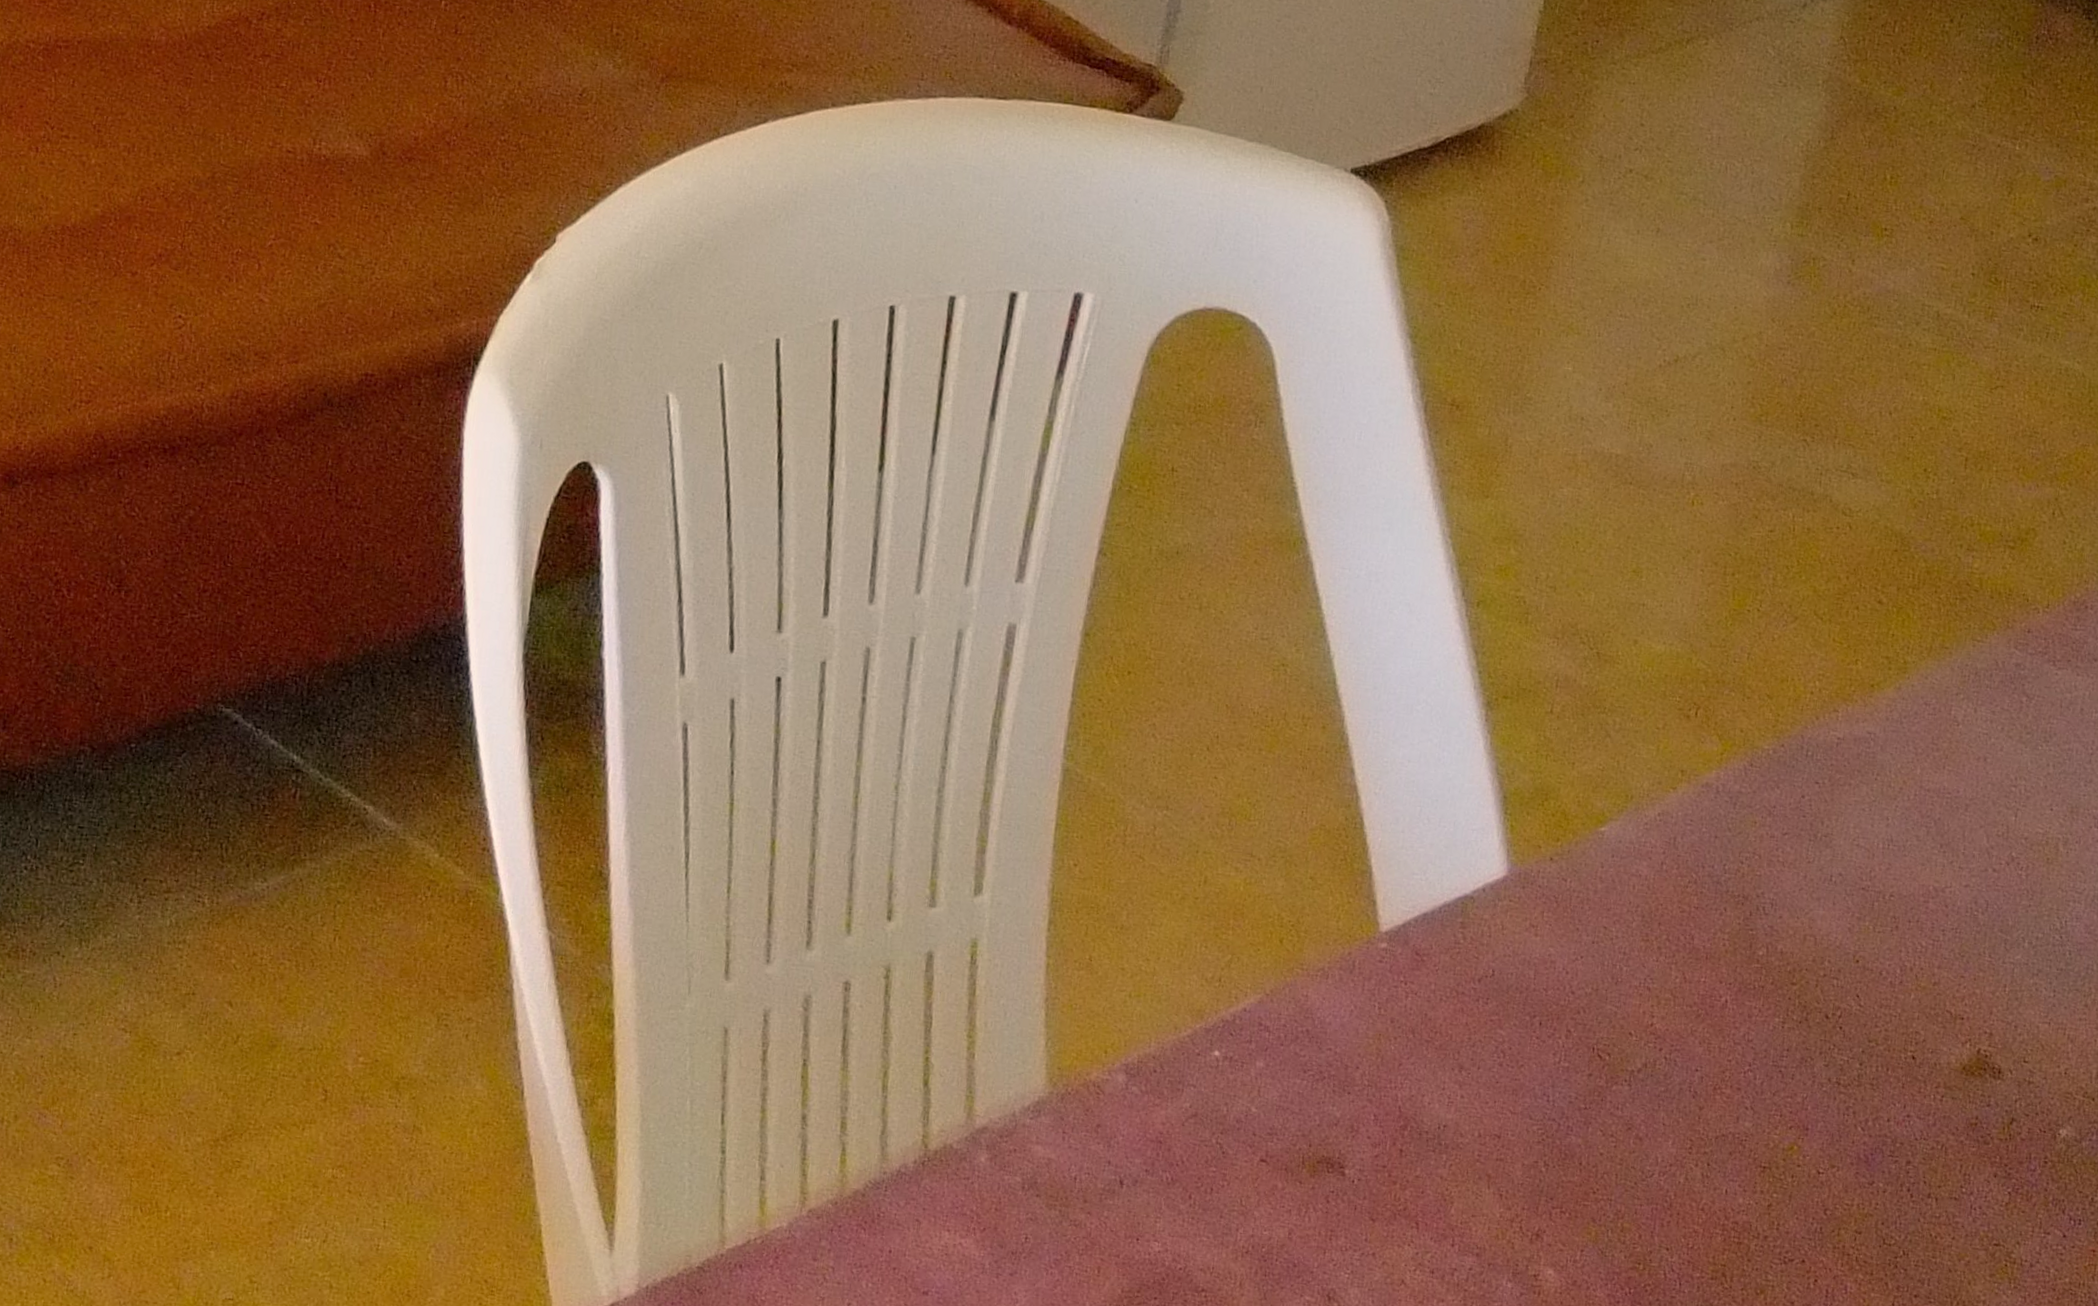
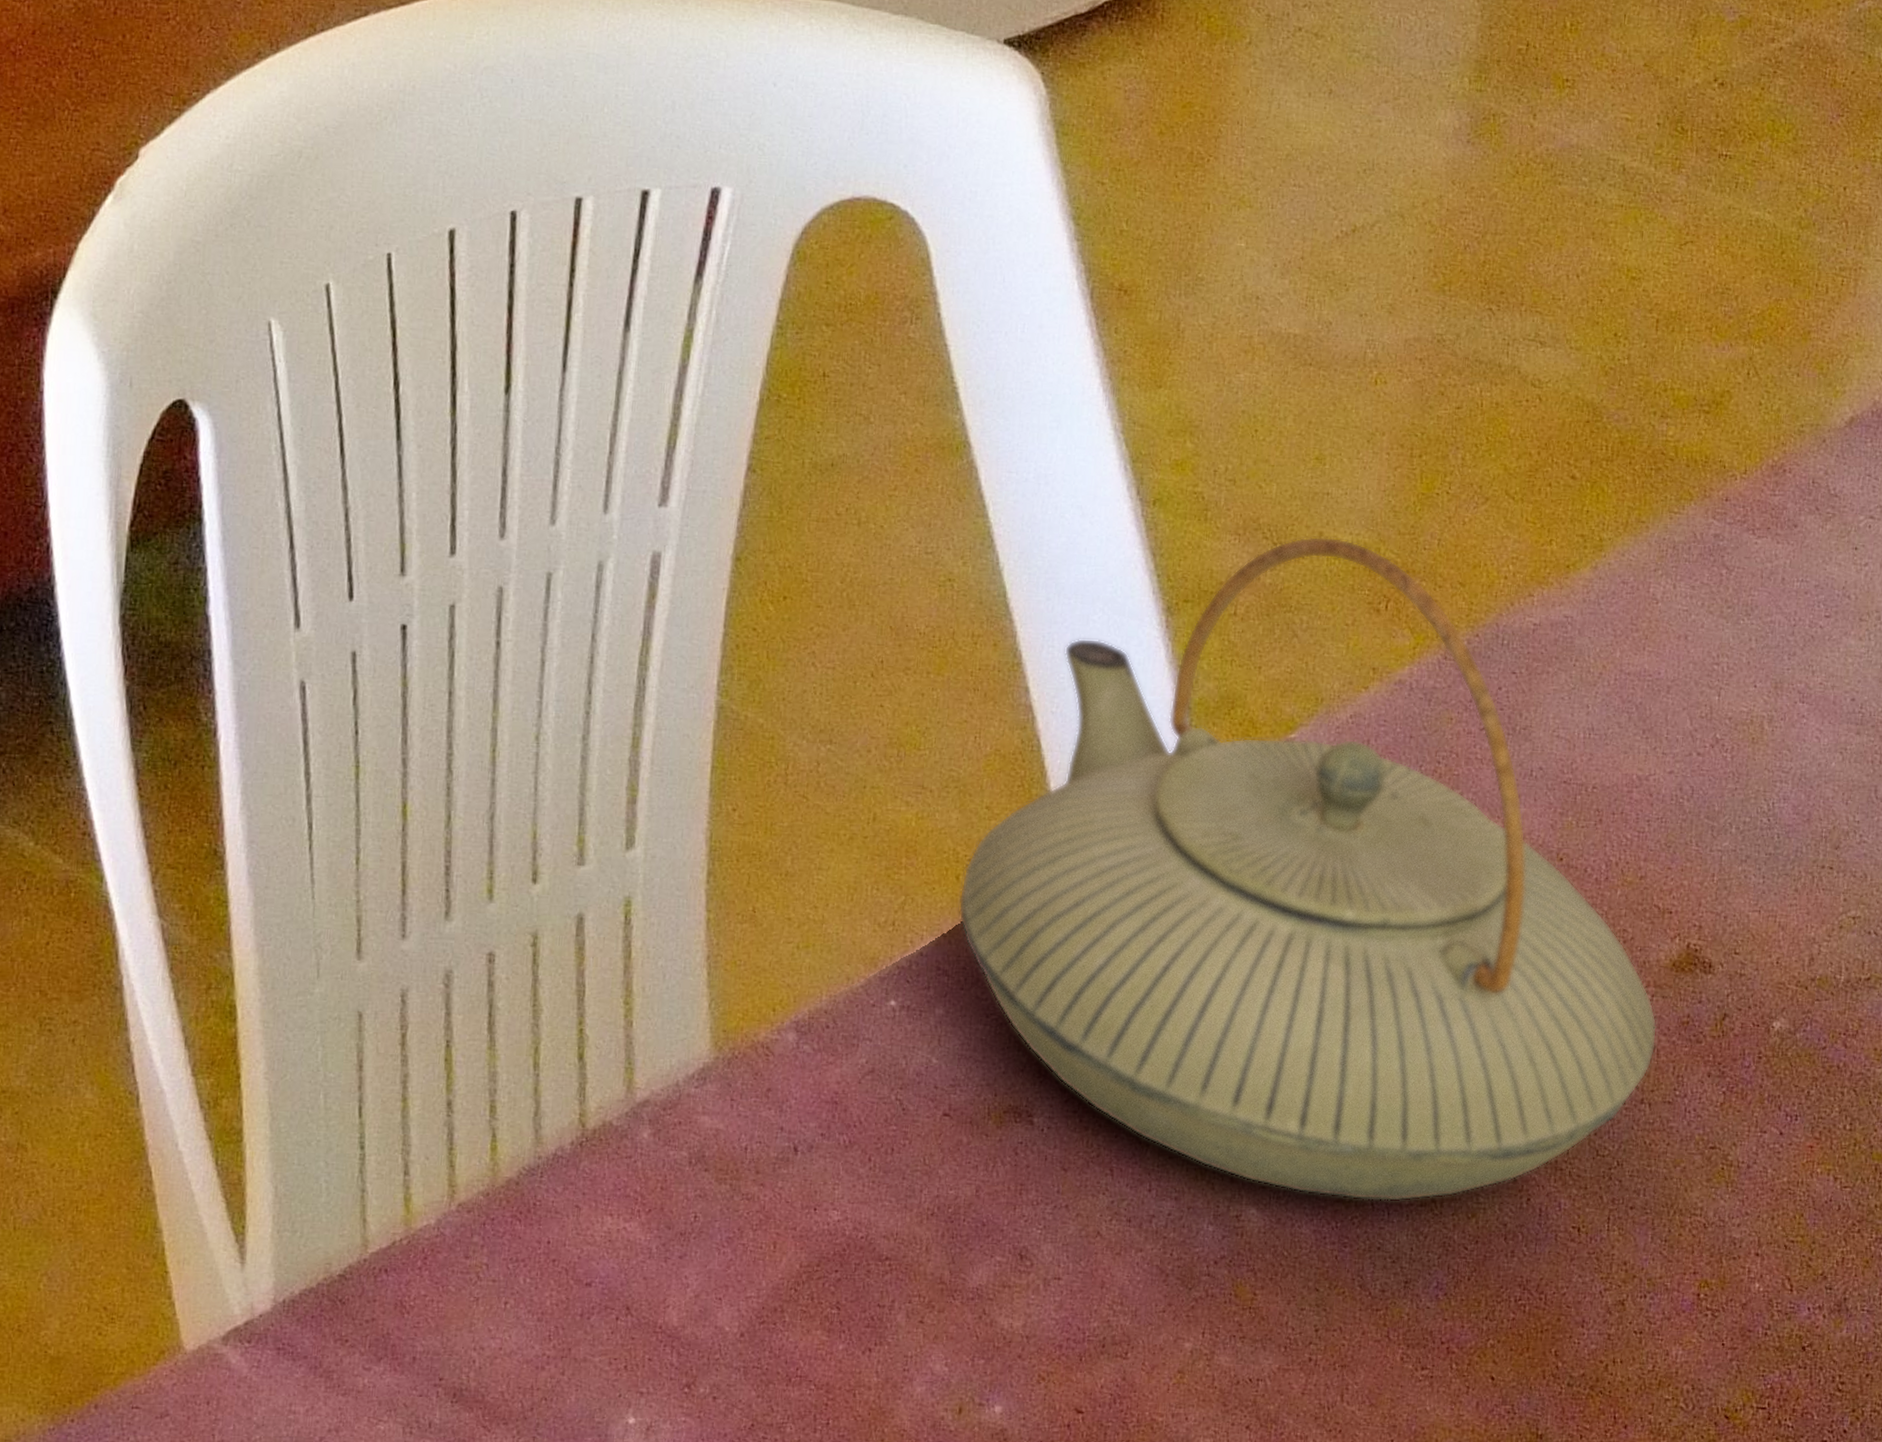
teapot: none [1281,643,1947,1274] -> present [958,536,1658,1202]

